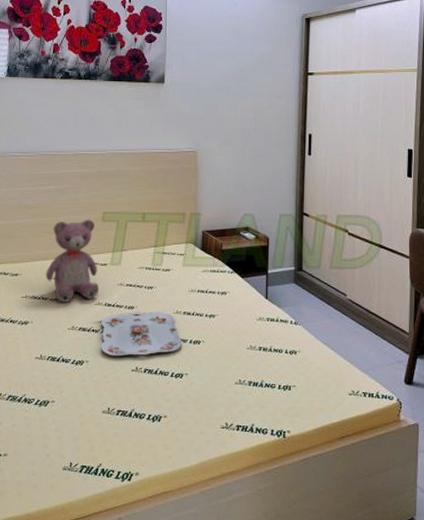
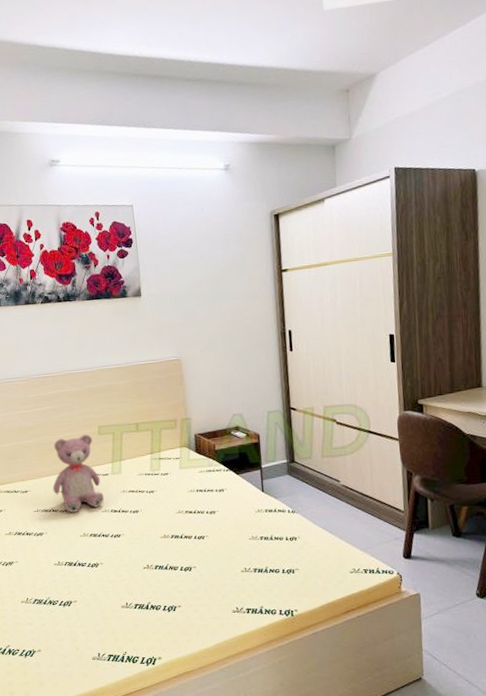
serving tray: present [100,312,182,356] -> none [110,513,187,557]

